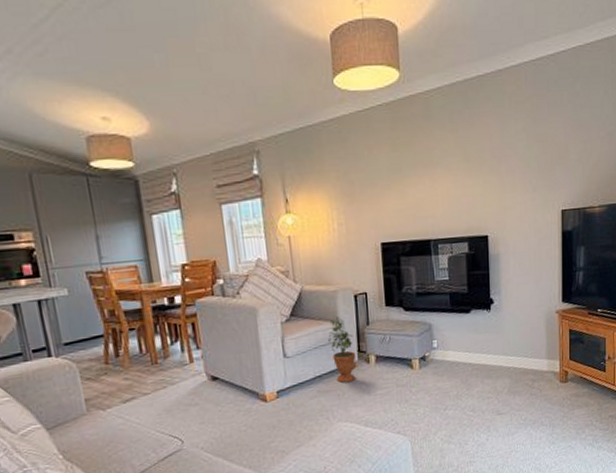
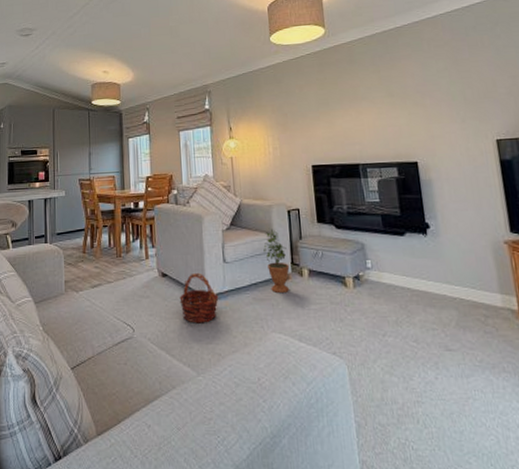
basket: none [234,371,280,425] -> present [179,272,219,323]

